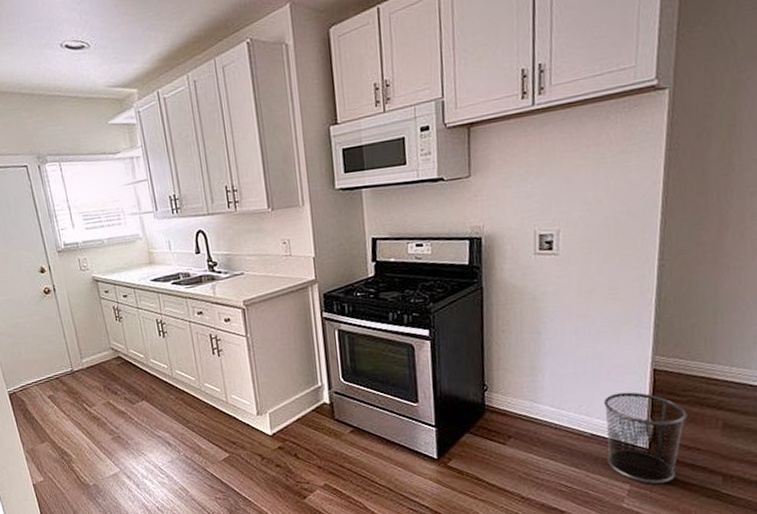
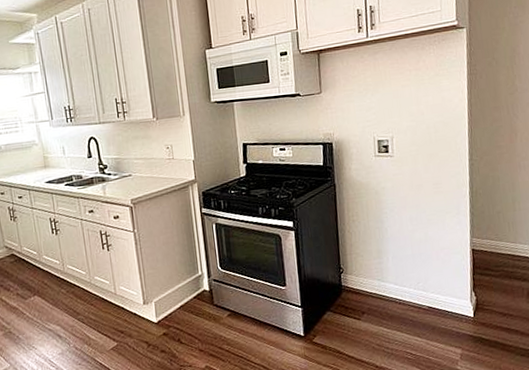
trash can: present [604,392,687,484] -> none [436,269,501,347]

